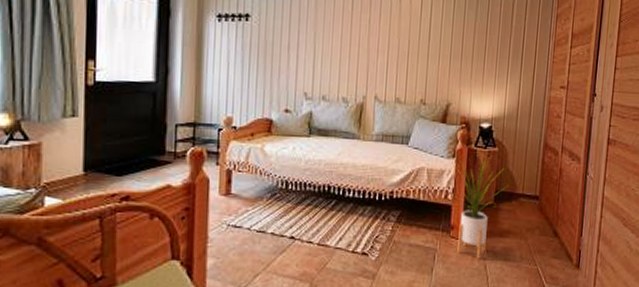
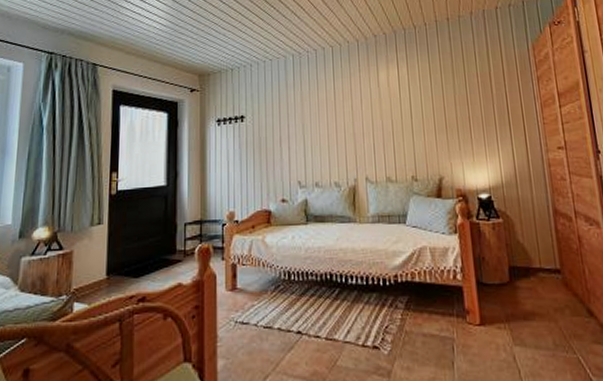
house plant: present [451,156,509,259] -> none [460,229,523,348]

